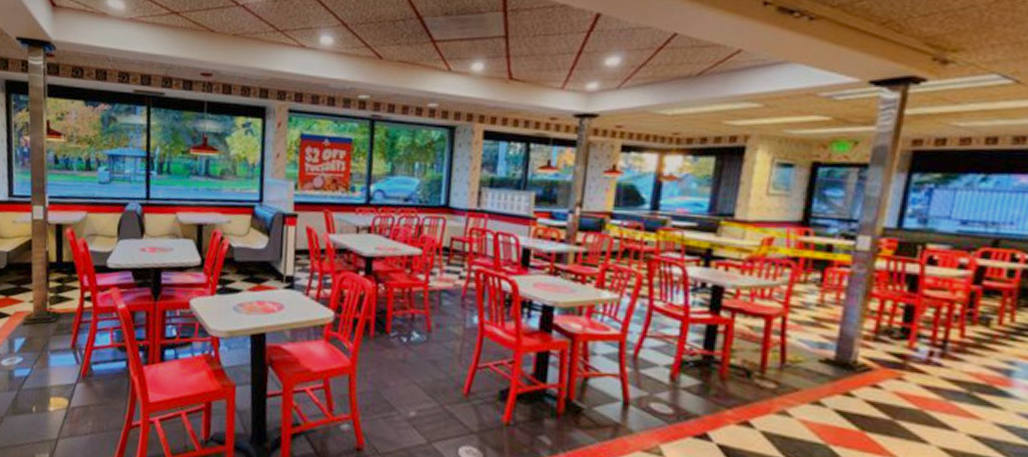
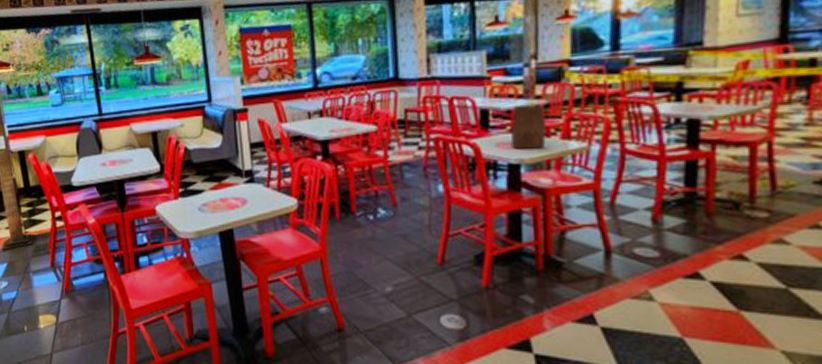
paper bag: none [547,250,584,295] -> present [510,105,547,150]

